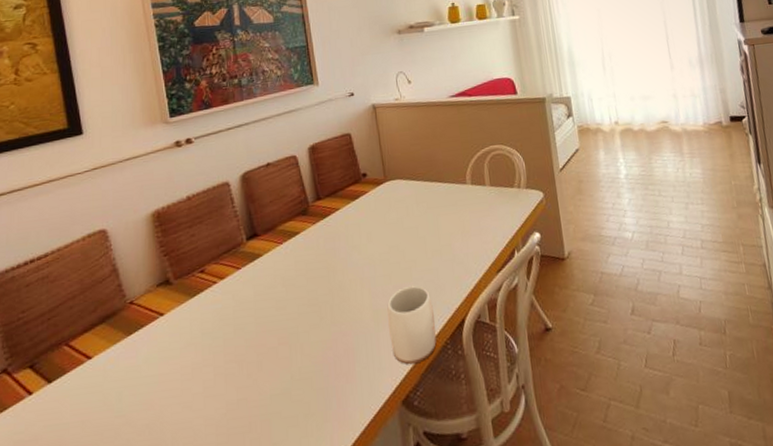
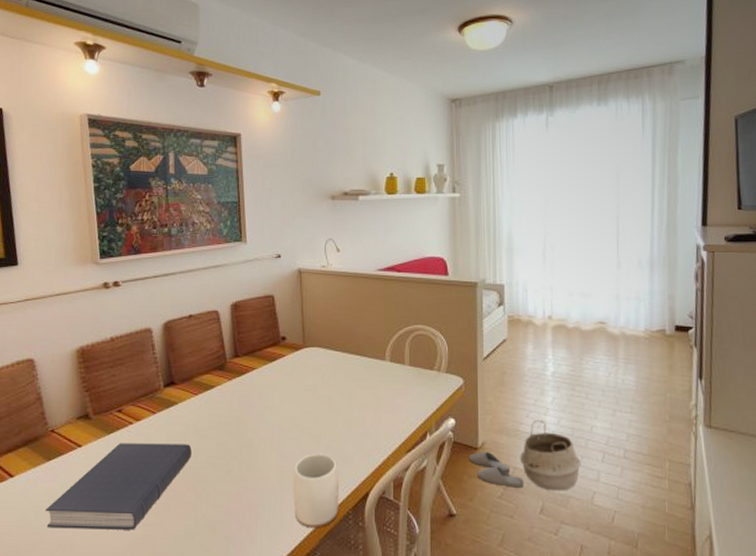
book: none [129,296,281,409] -> present [46,443,192,530]
slippers: none [557,261,613,293] -> present [468,452,524,488]
woven basket: none [605,223,664,290] -> present [520,421,581,491]

